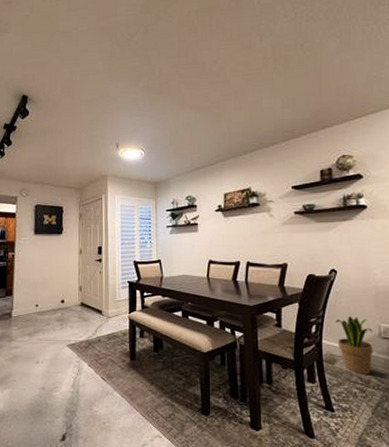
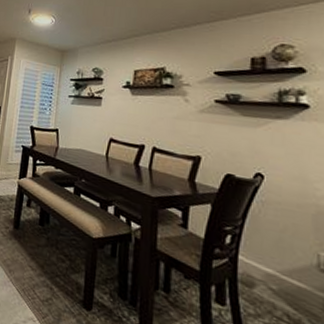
potted plant: present [336,316,373,374] -> none [258,234,309,313]

